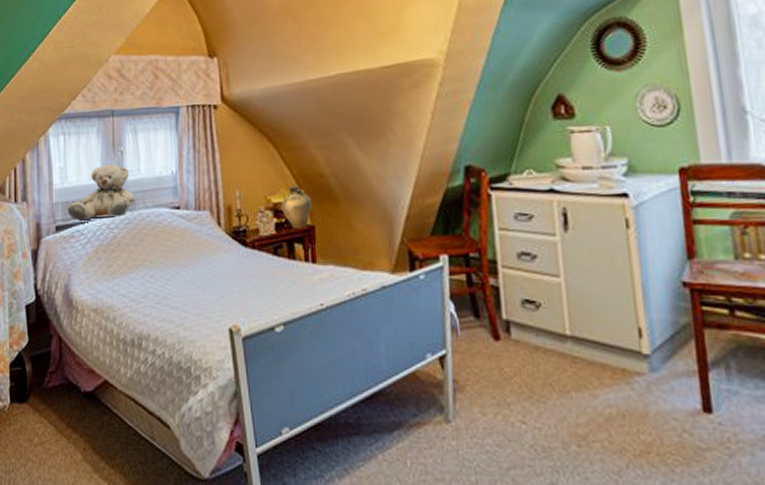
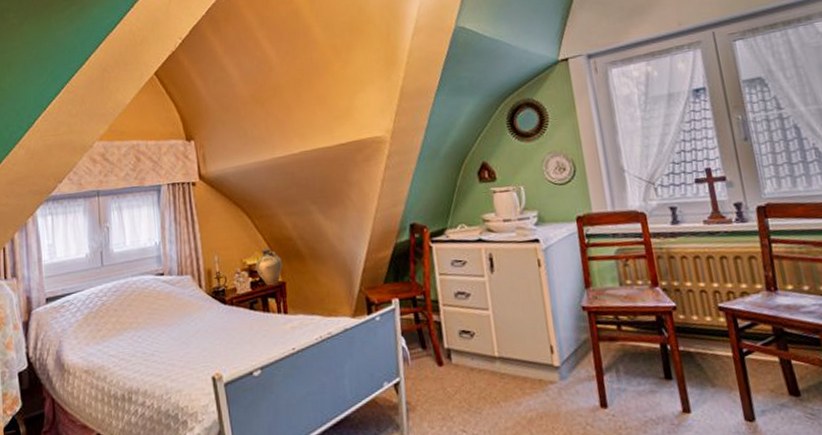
teddy bear: present [67,164,134,221] -> none [57,238,121,292]

